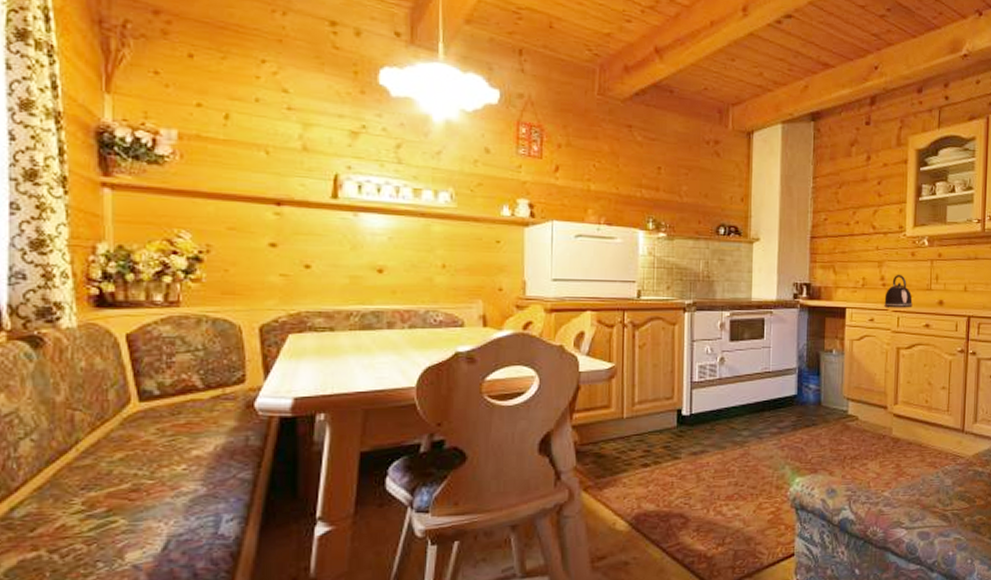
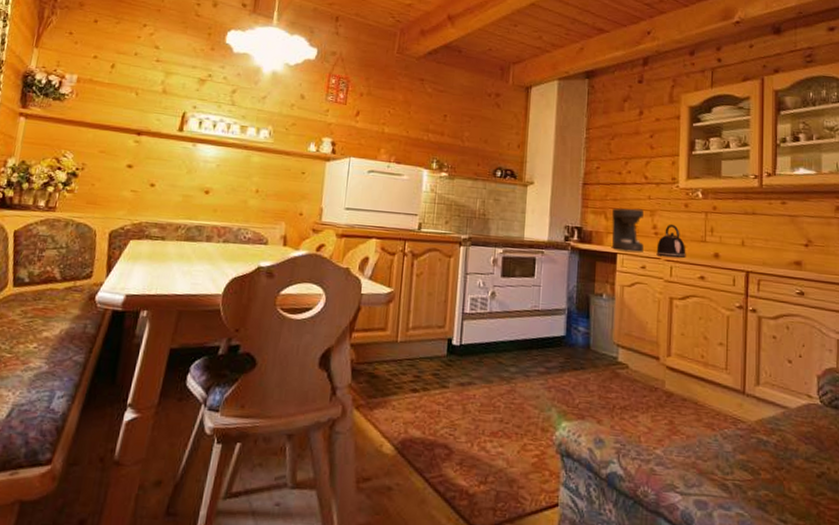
coffee maker: none [840,260,872,306] -> present [611,207,644,253]

